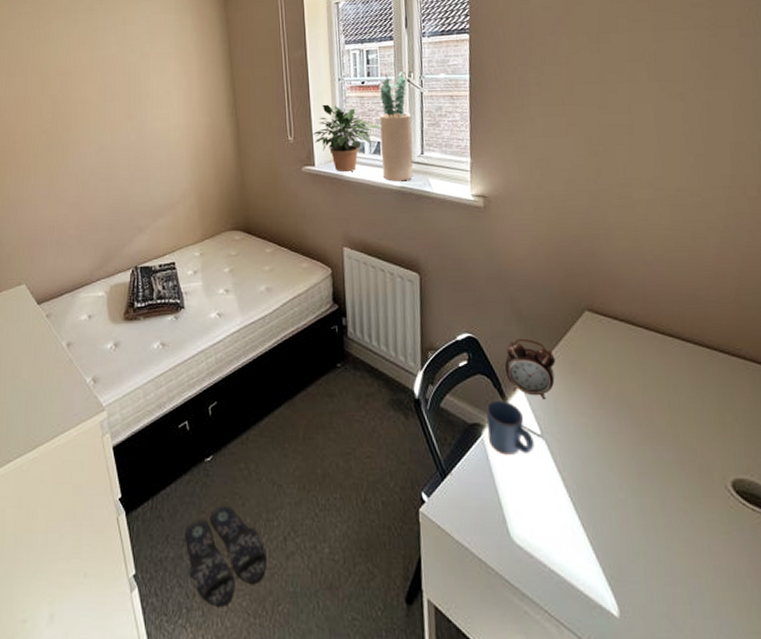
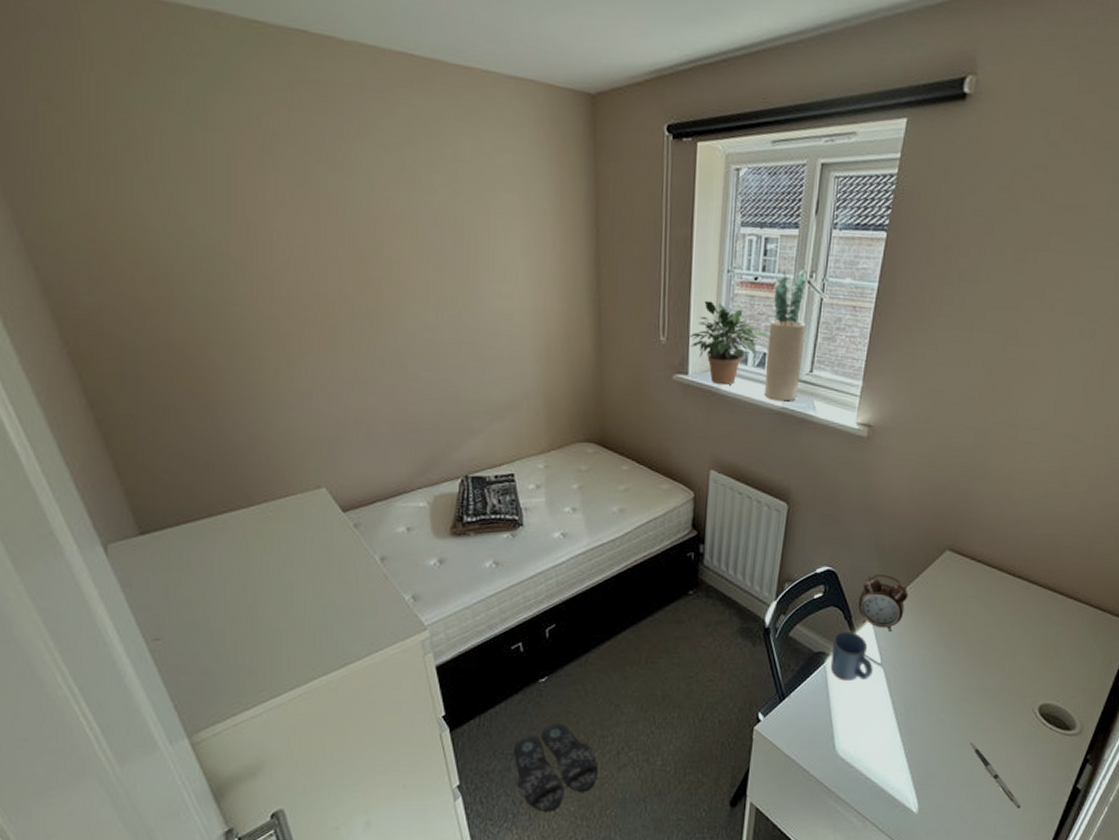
pen: none [661,527,744,613] -> present [970,743,1021,808]

